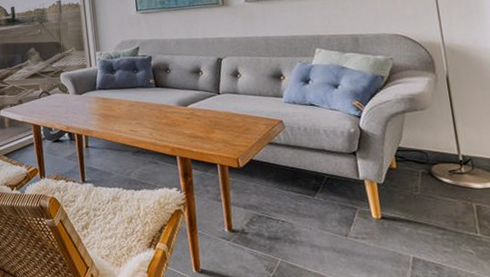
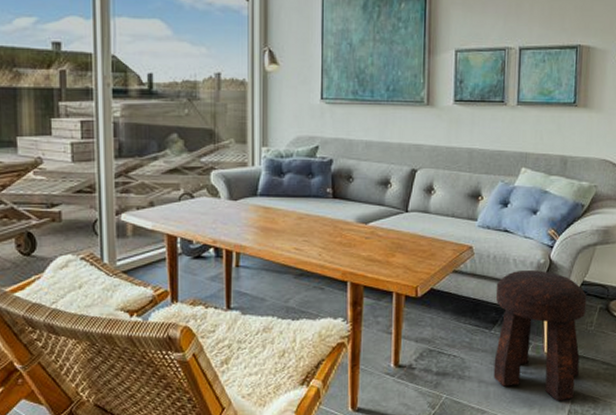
stool: none [311,139,414,268] -> present [493,270,587,402]

